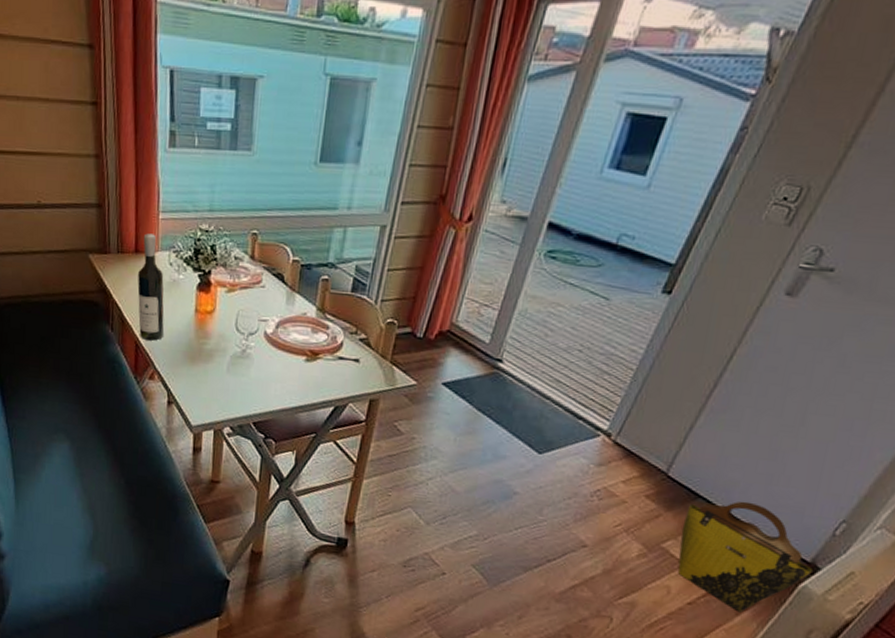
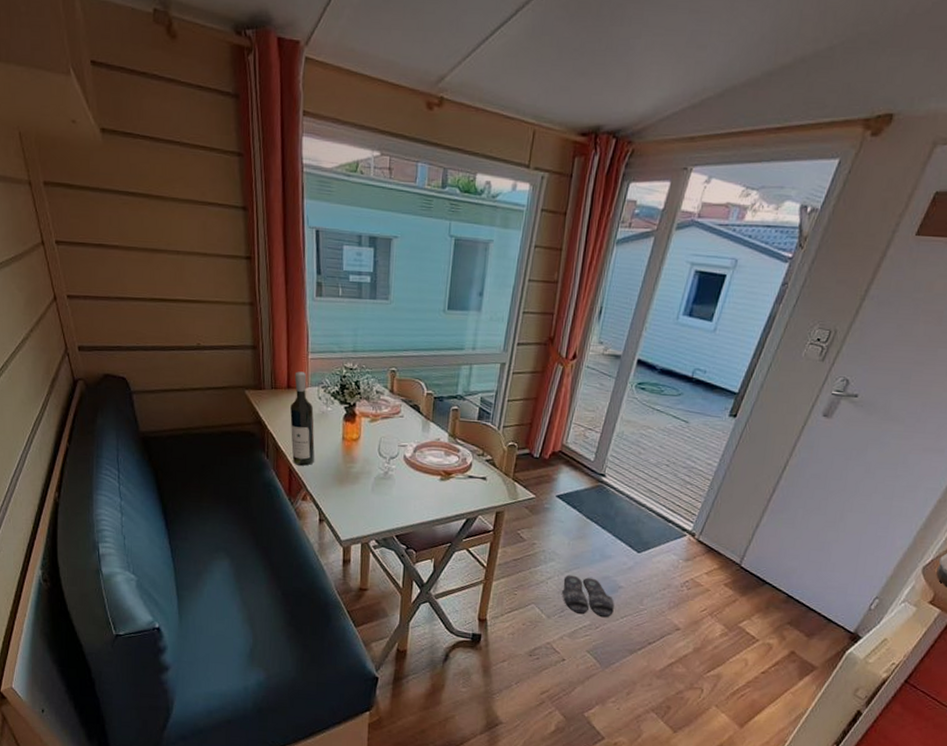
slippers: none [443,476,508,528] -> present [561,575,614,618]
tote bag: present [677,501,814,613] -> none [752,585,857,678]

